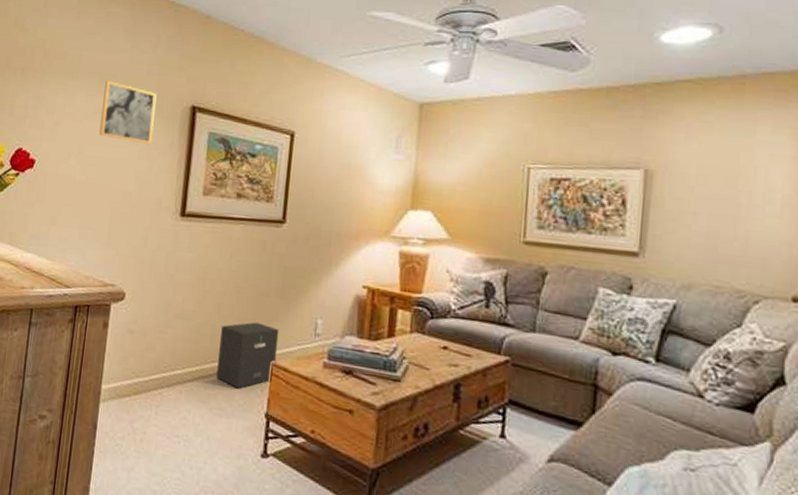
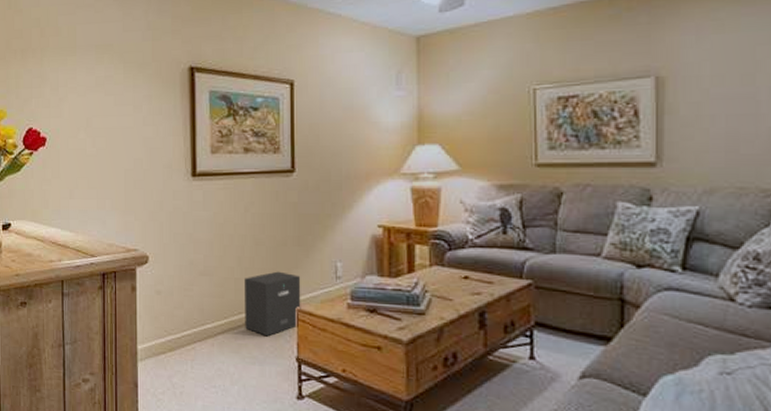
wall art: present [99,81,157,145] -> none [103,52,155,110]

